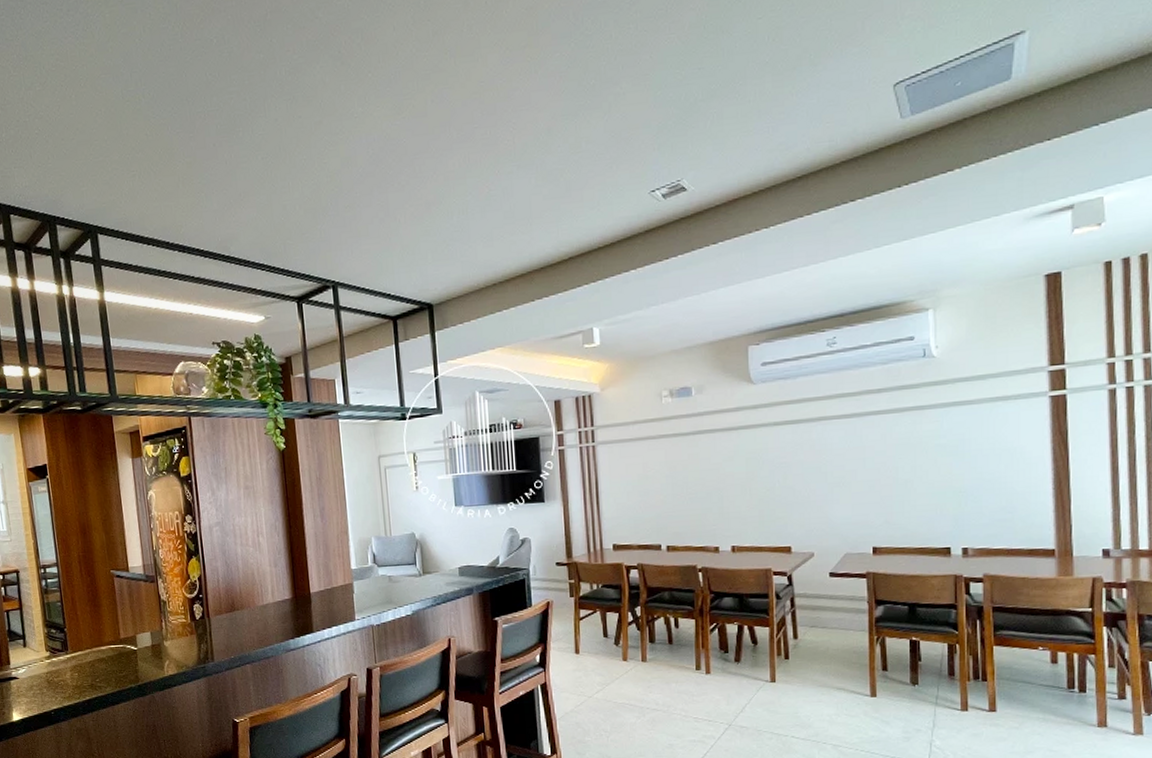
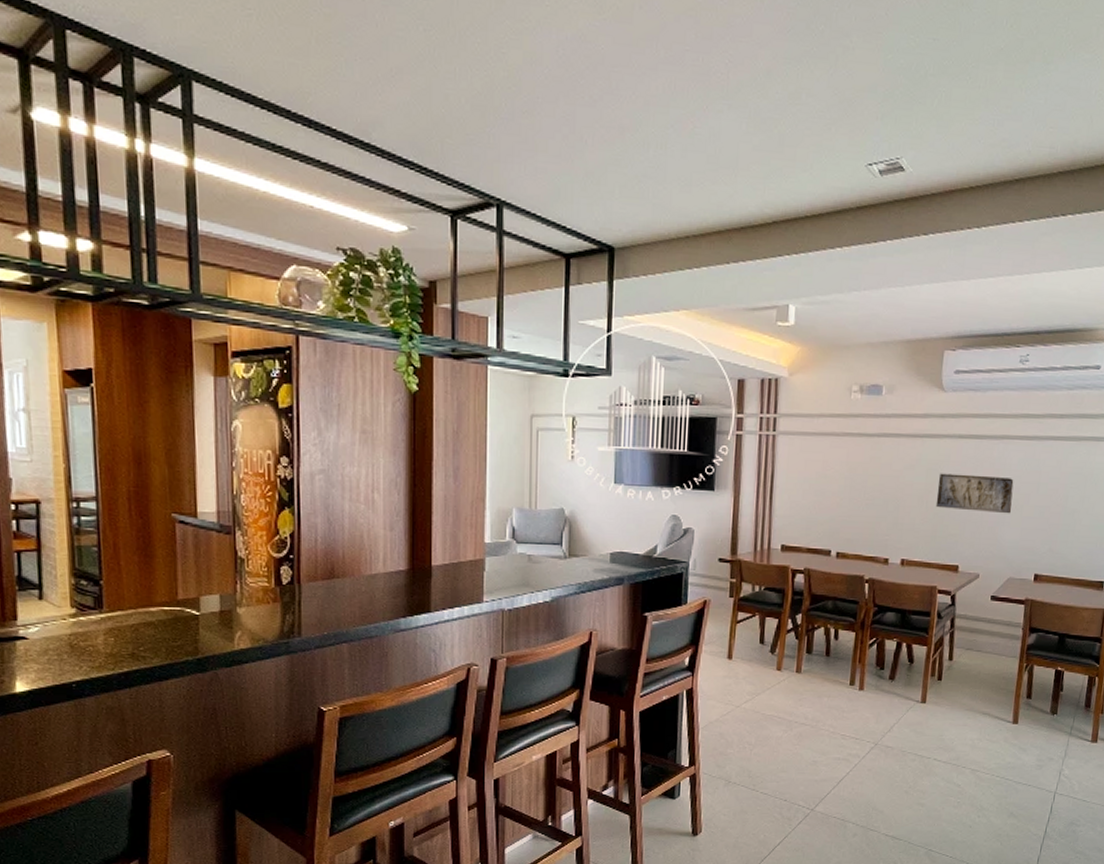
relief sculpture: none [758,457,839,494] -> present [935,473,1014,514]

